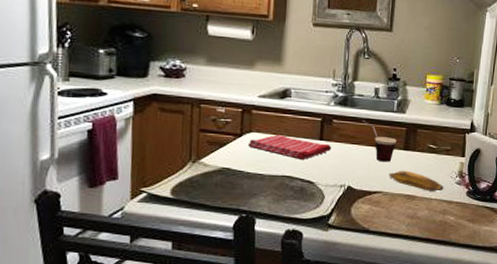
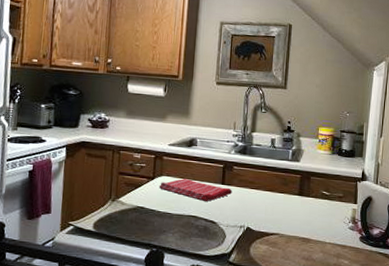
cup: present [362,120,397,162] -> none [260,167,292,206]
banana: present [388,170,444,192] -> none [284,214,338,236]

